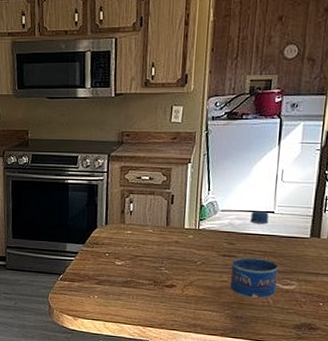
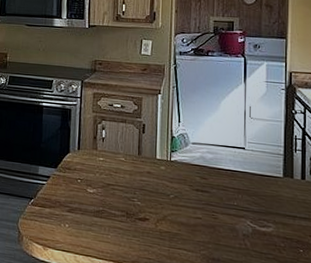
water bottle: present [229,211,278,299] -> none [204,145,253,240]

